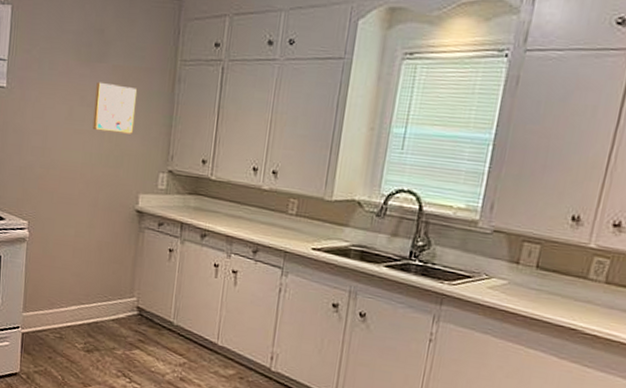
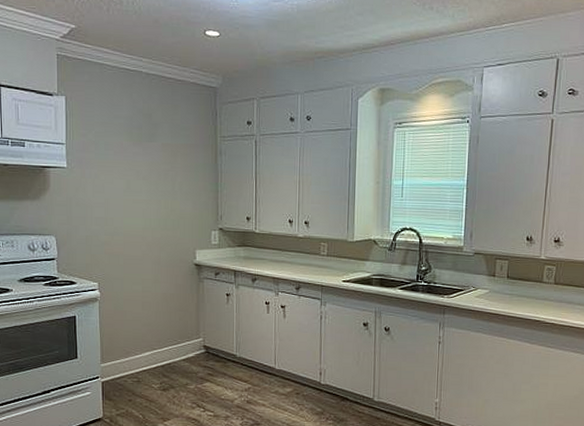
wall art: present [92,82,137,134] -> none [149,158,186,200]

